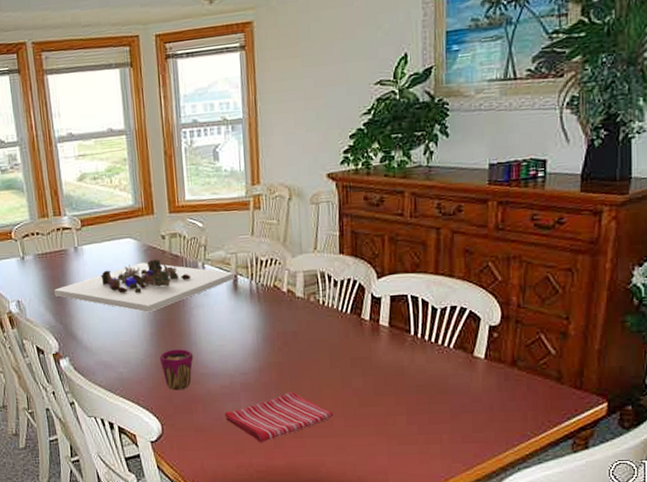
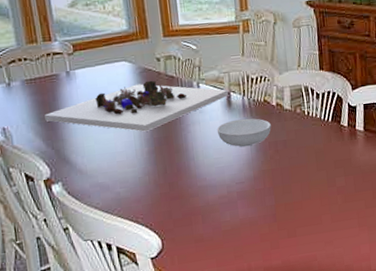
cup: present [159,349,194,390] -> none [158,164,192,205]
serving bowl: none [221,304,281,336] -> present [216,118,271,147]
dish towel: present [225,391,333,442] -> none [223,195,321,246]

